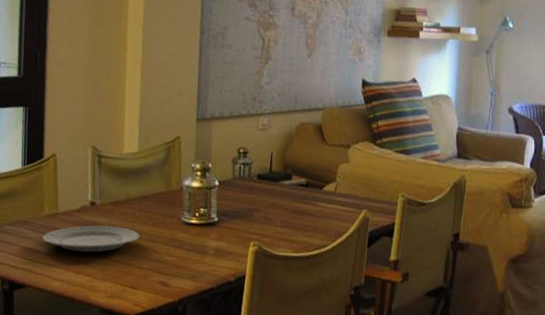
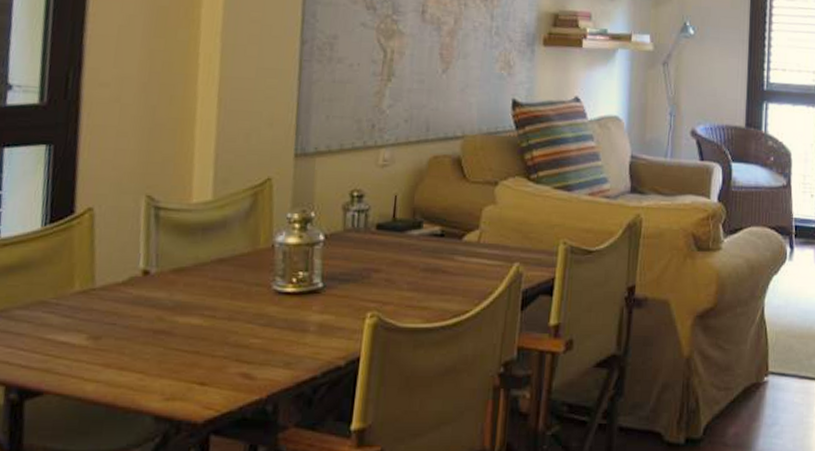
plate: present [42,225,140,253] -> none [70,302,213,340]

